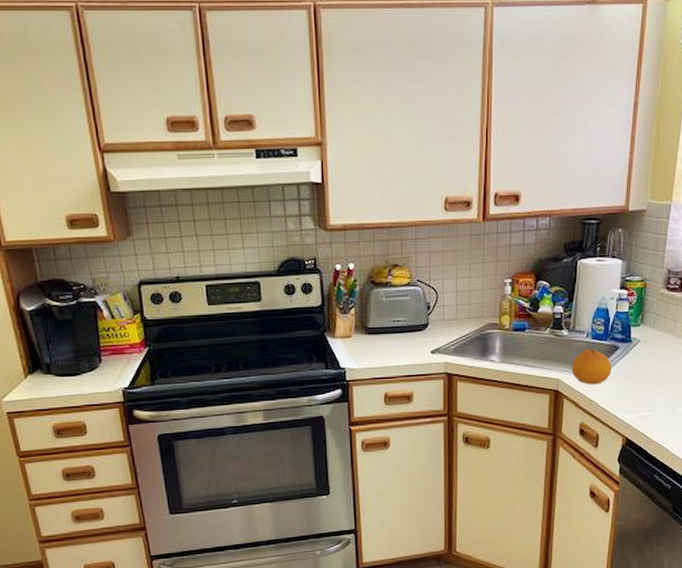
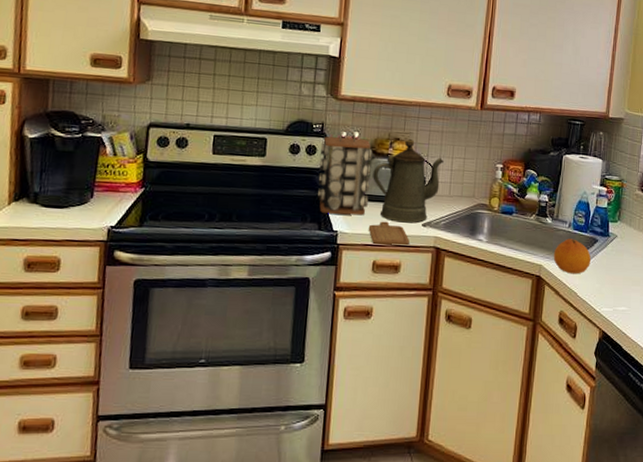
spice rack: none [317,261,373,352] -> present [316,128,373,216]
coffee pot: none [374,263,447,352] -> present [373,138,444,223]
chopping board: none [376,353,419,377] -> present [368,221,410,246]

